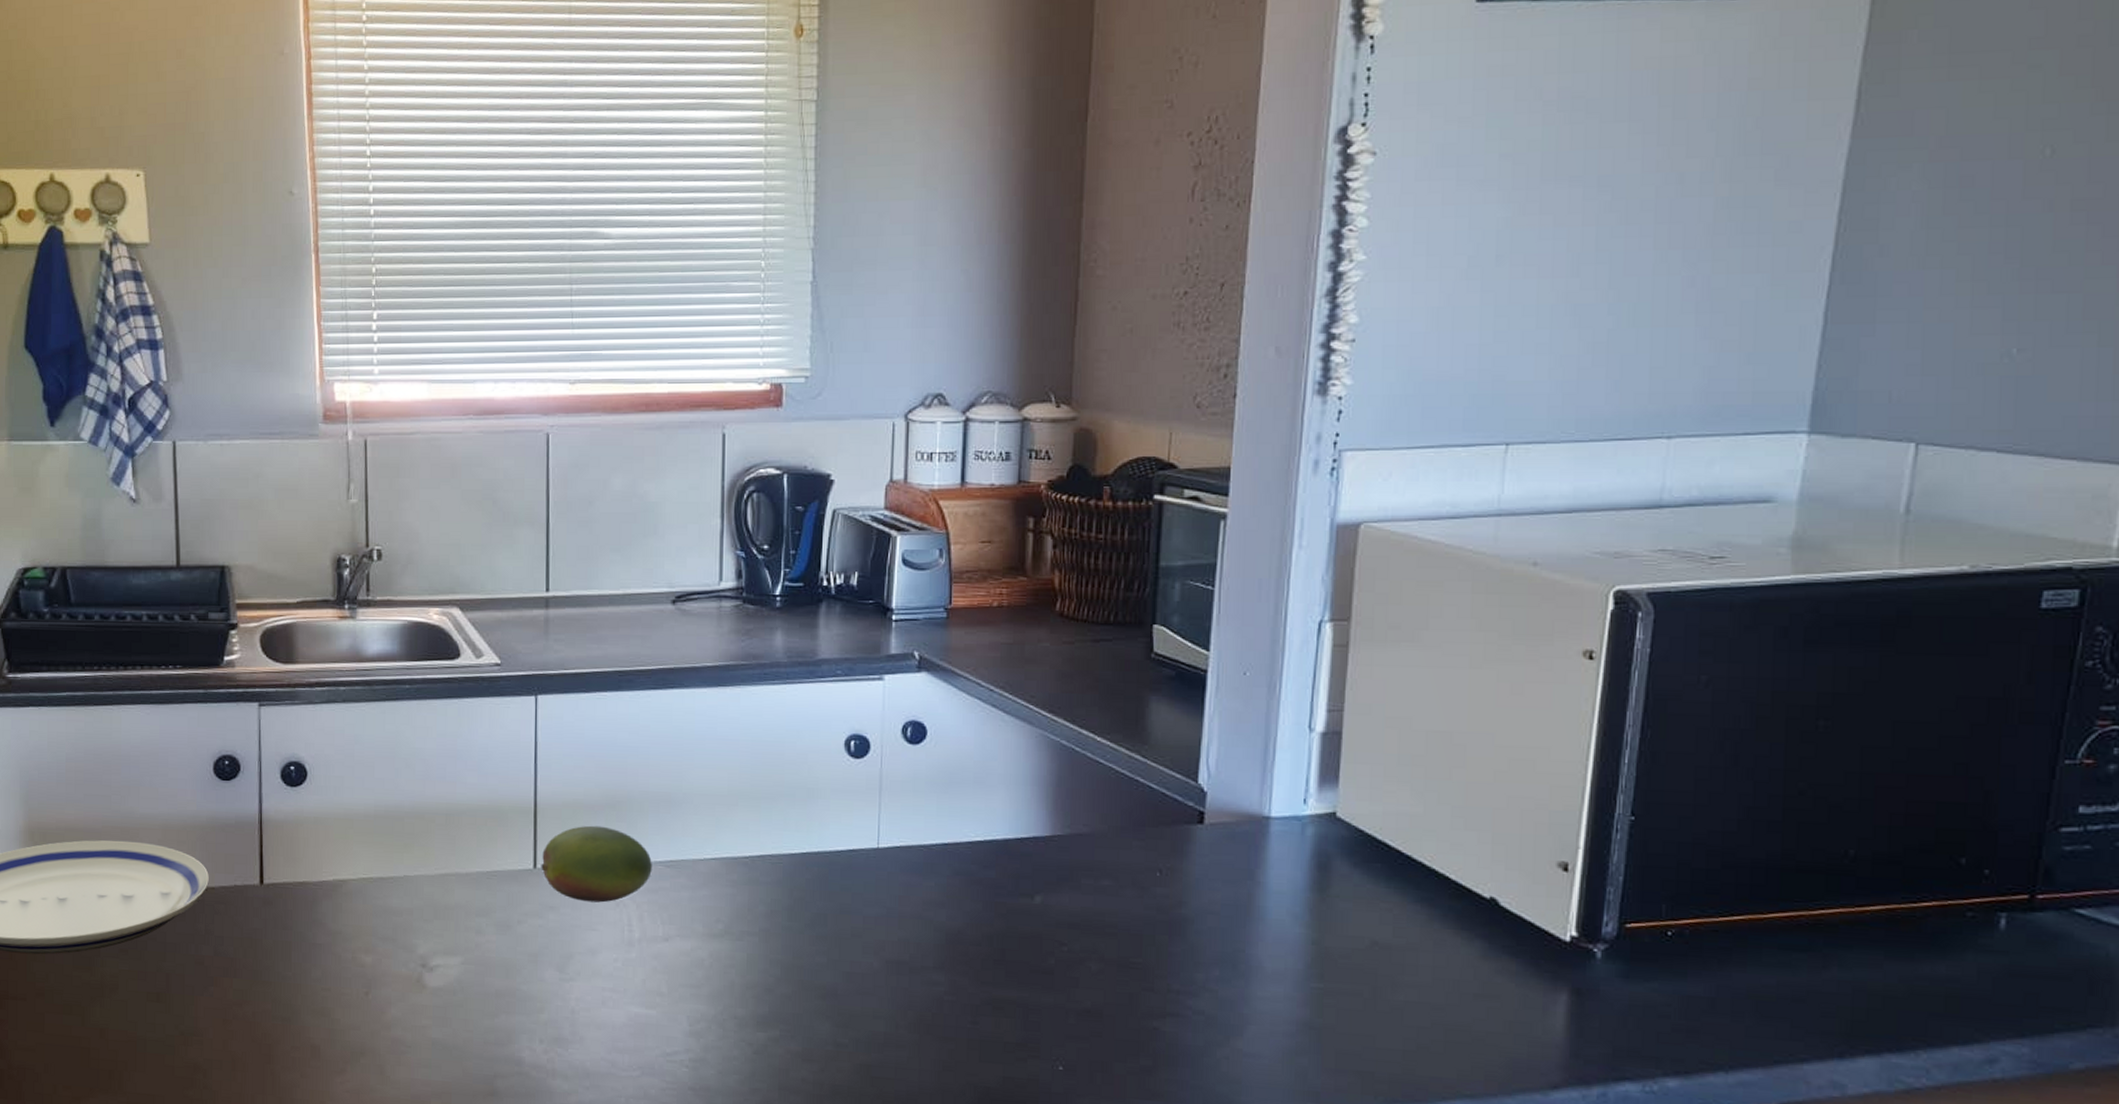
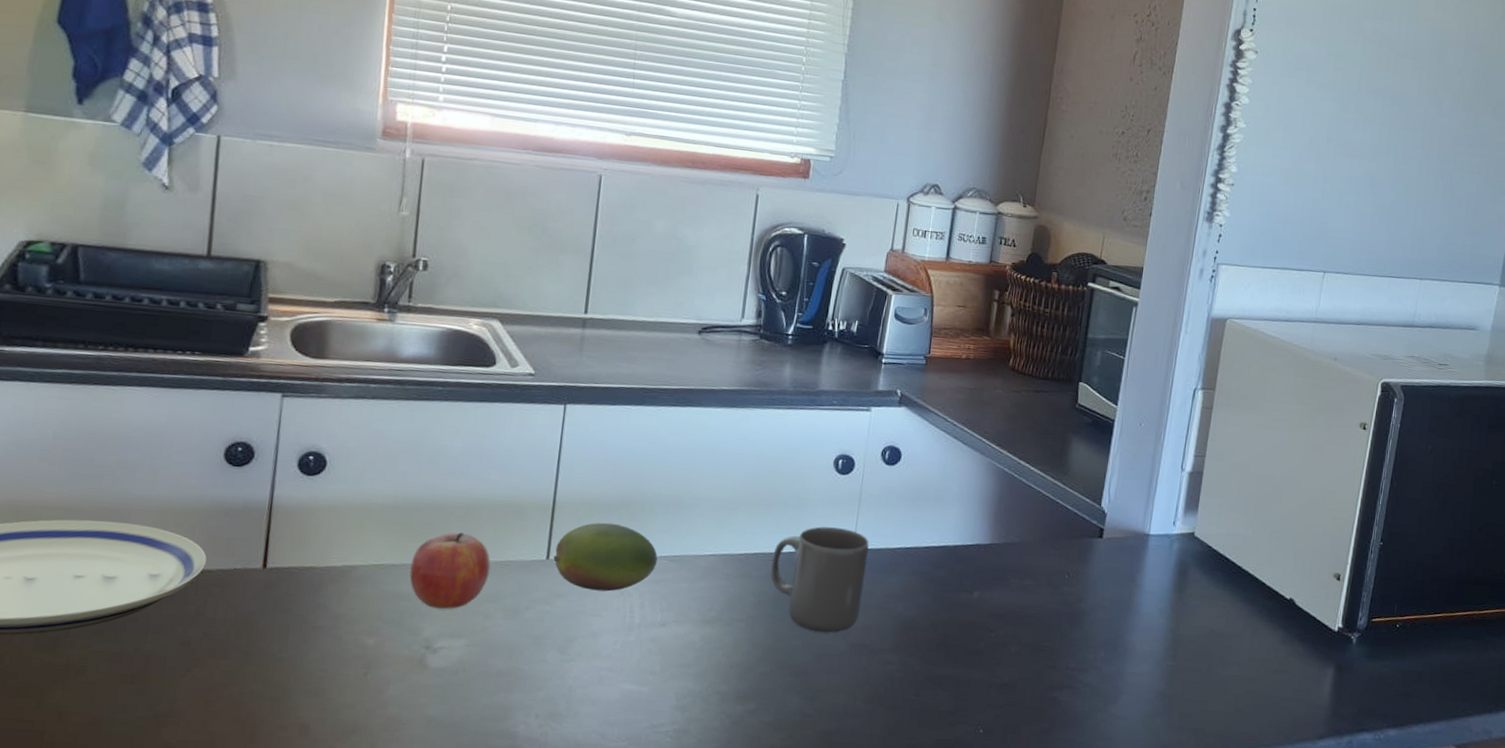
fruit: none [398,841,477,924] -> present [409,532,491,609]
cup: none [782,821,897,948] -> present [770,526,869,633]

